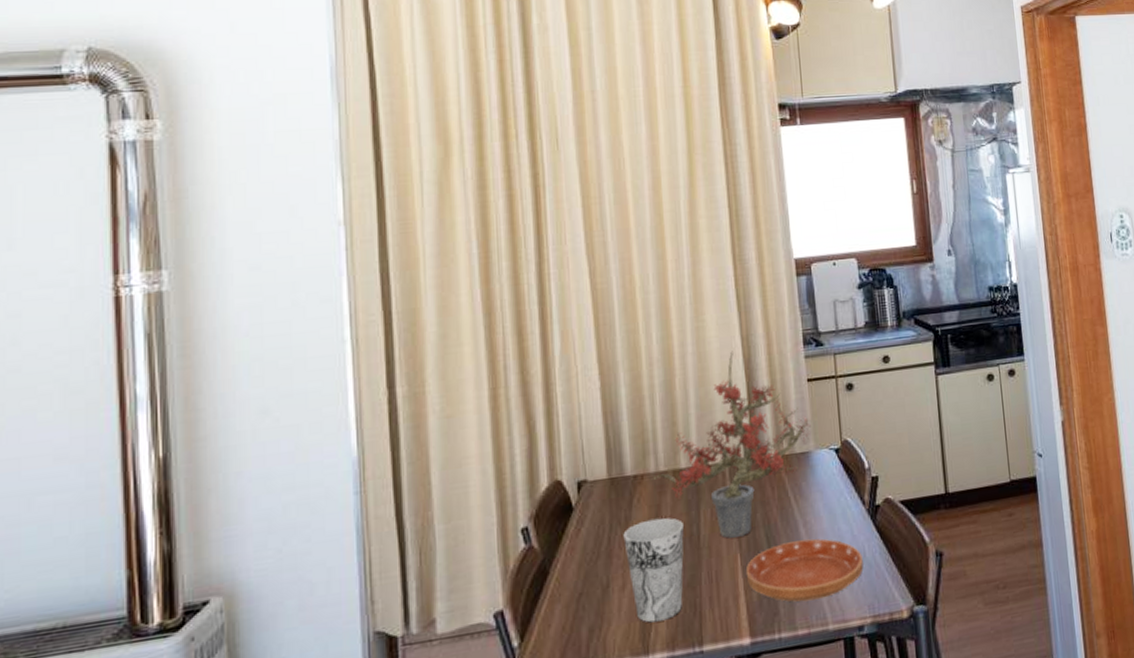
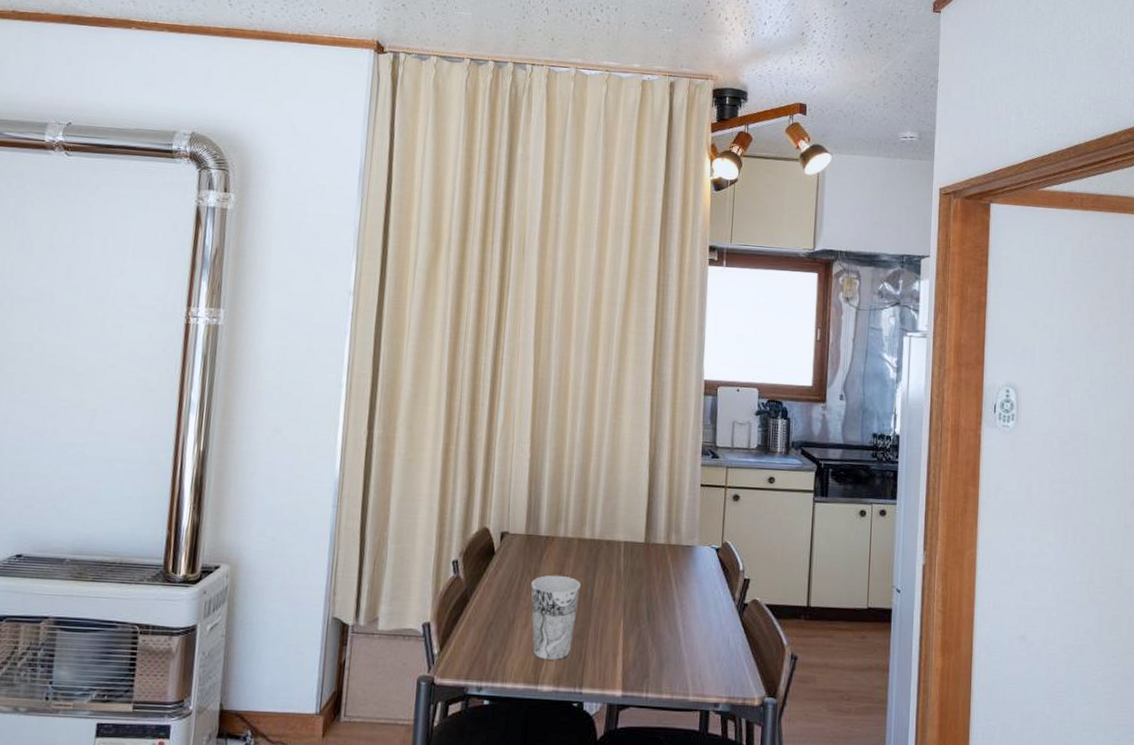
potted plant: present [651,351,811,538] -> none [560,449,698,605]
saucer: present [745,538,864,602] -> none [625,618,727,672]

